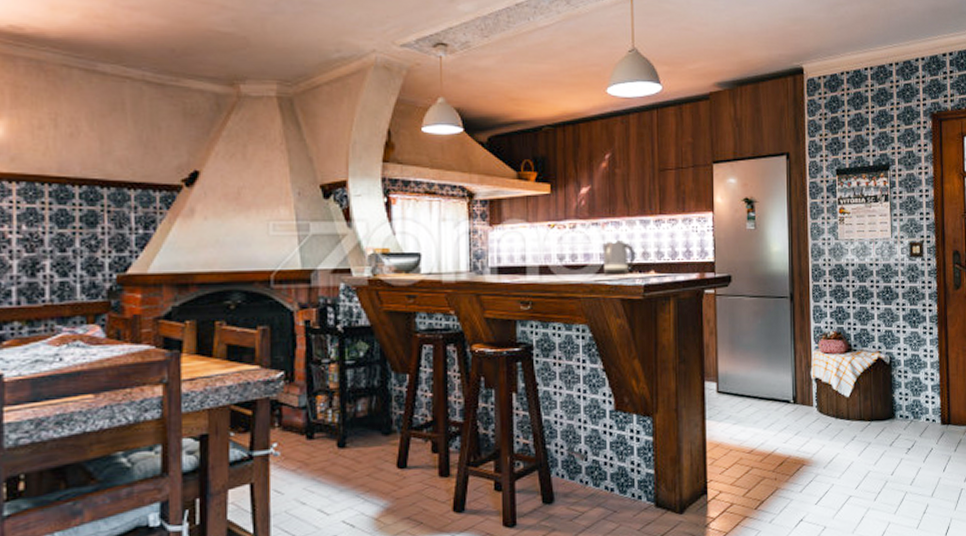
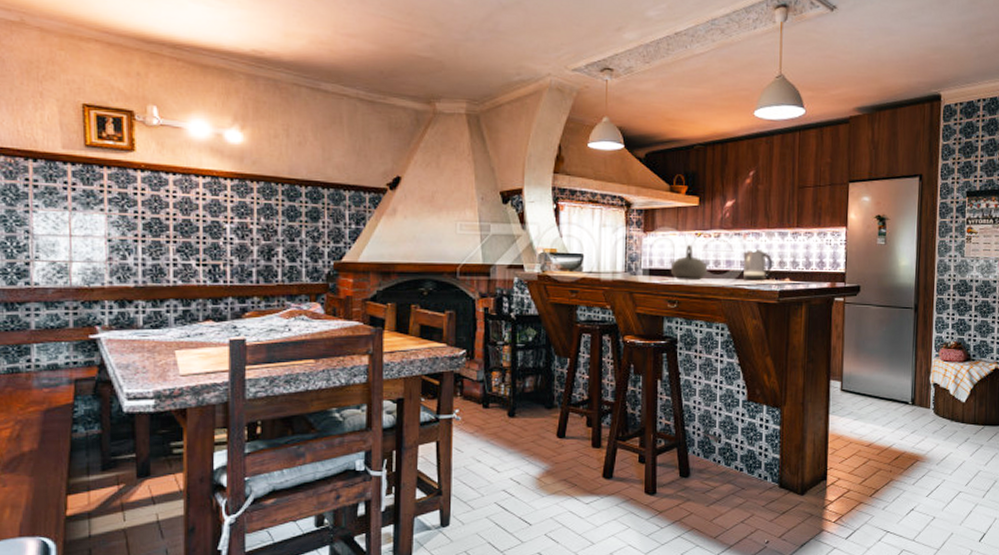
teapot: none [521,237,564,279] -> present [670,244,708,281]

